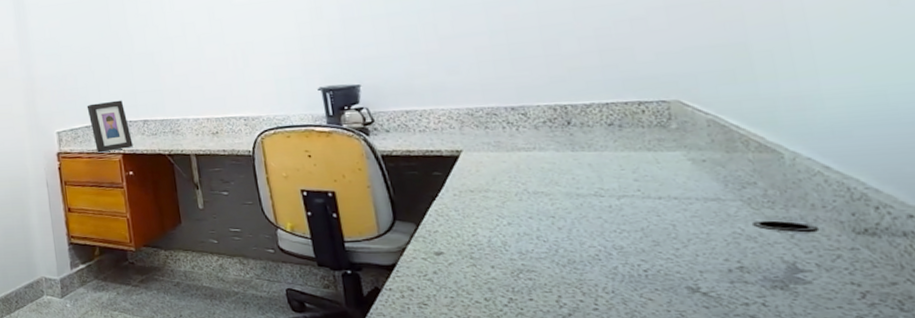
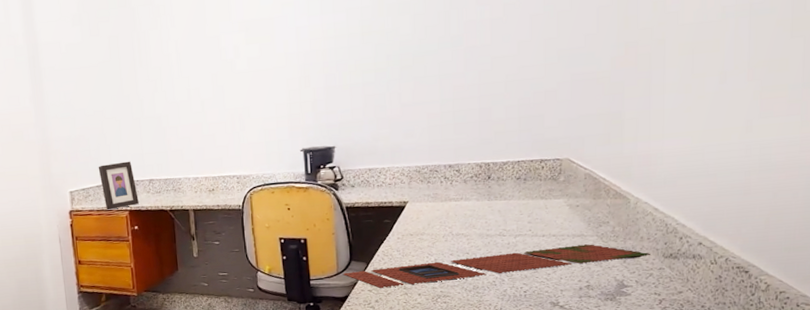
papers: none [385,211,834,257] -> present [342,244,651,289]

